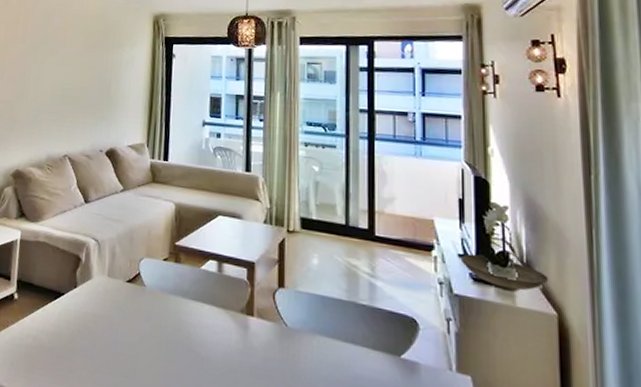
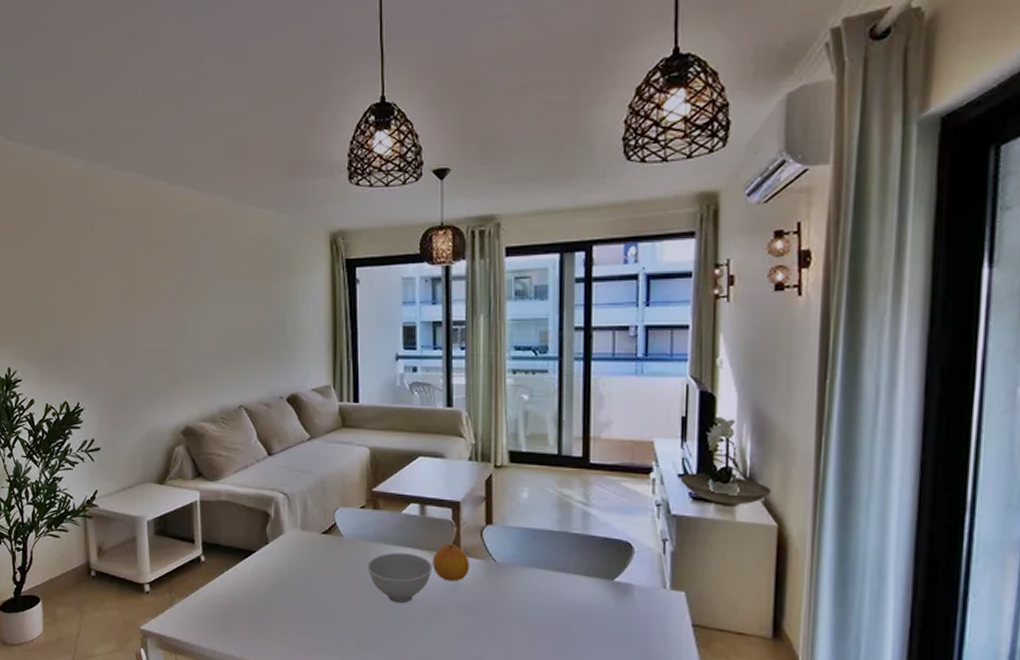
bowl: none [166,307,227,361] -> present [367,552,433,604]
fruit: none [227,303,262,343] -> present [433,544,470,582]

